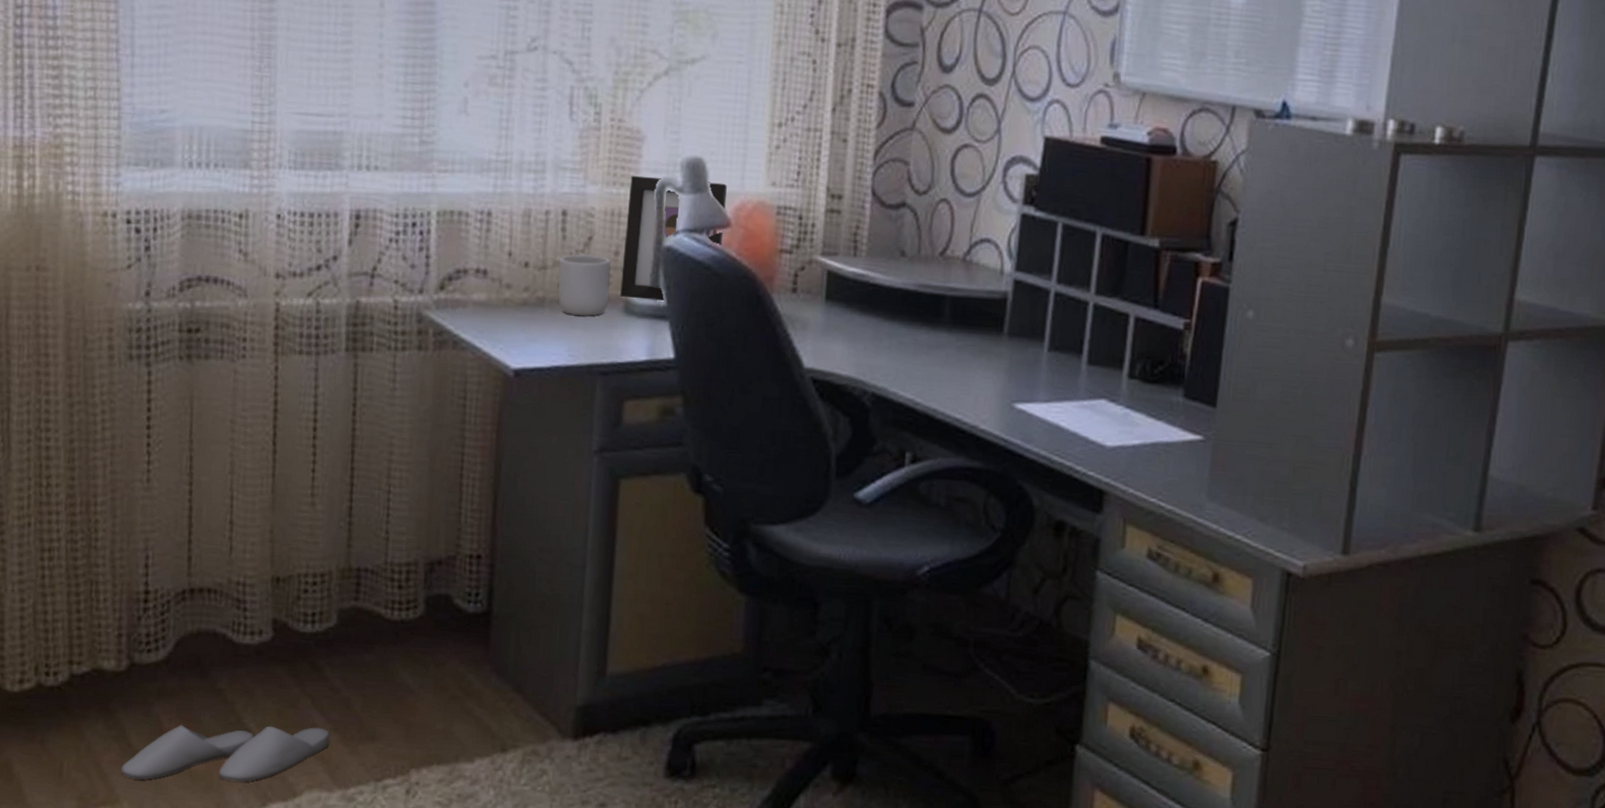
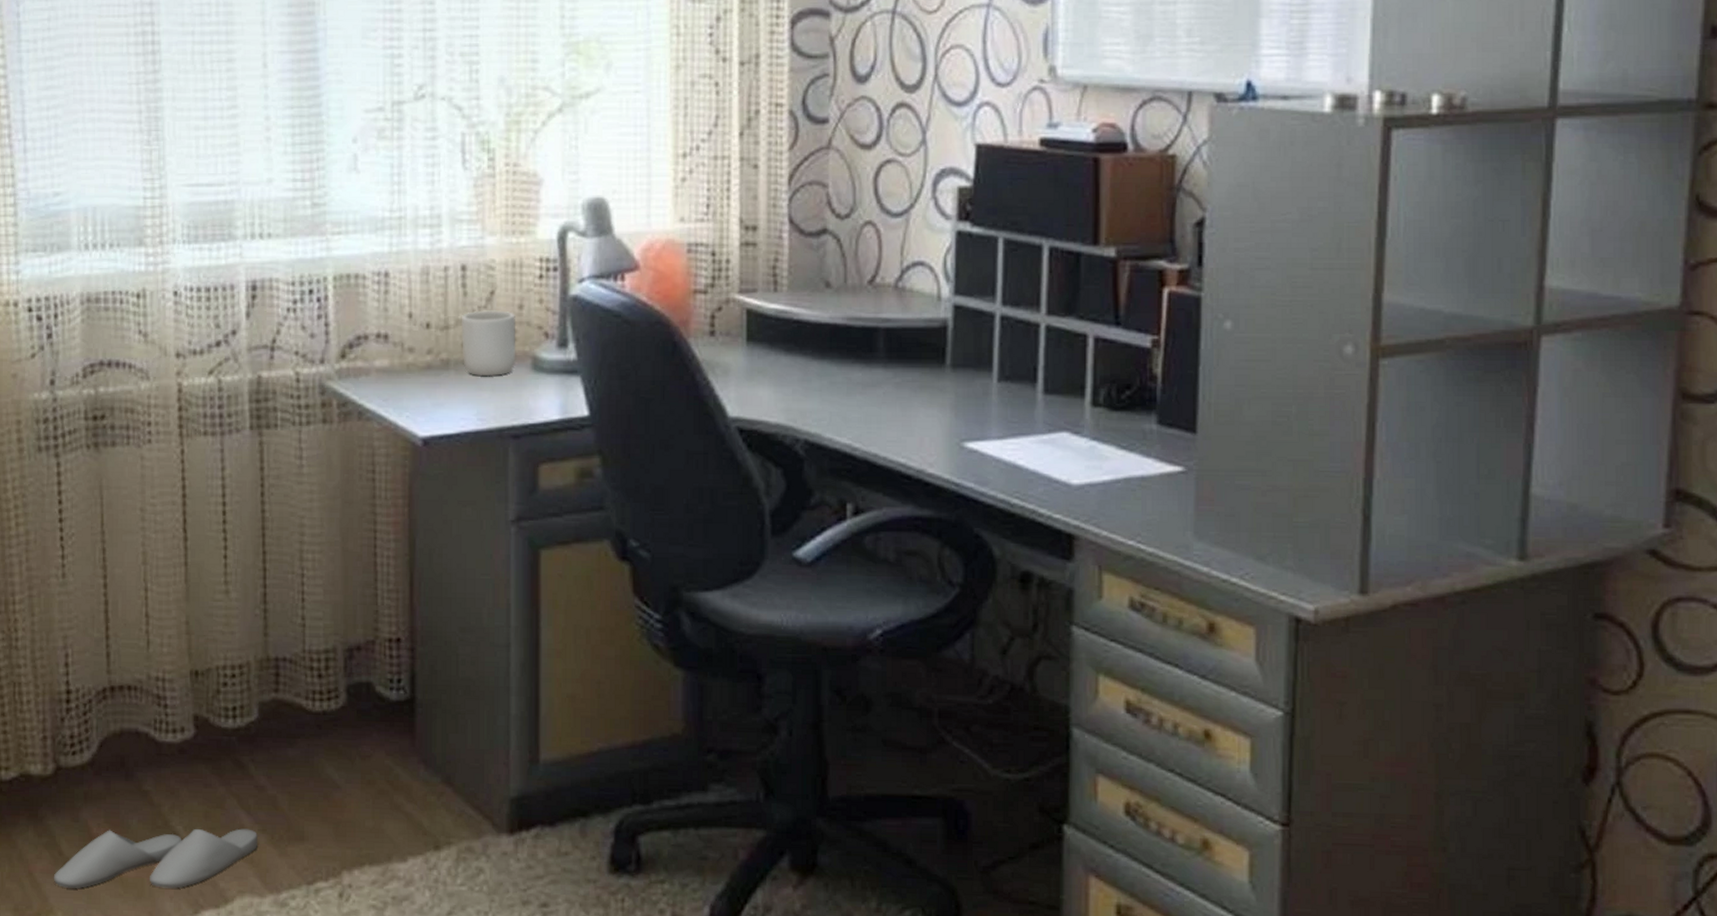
picture frame: present [620,175,727,301] -> none [527,222,632,354]

